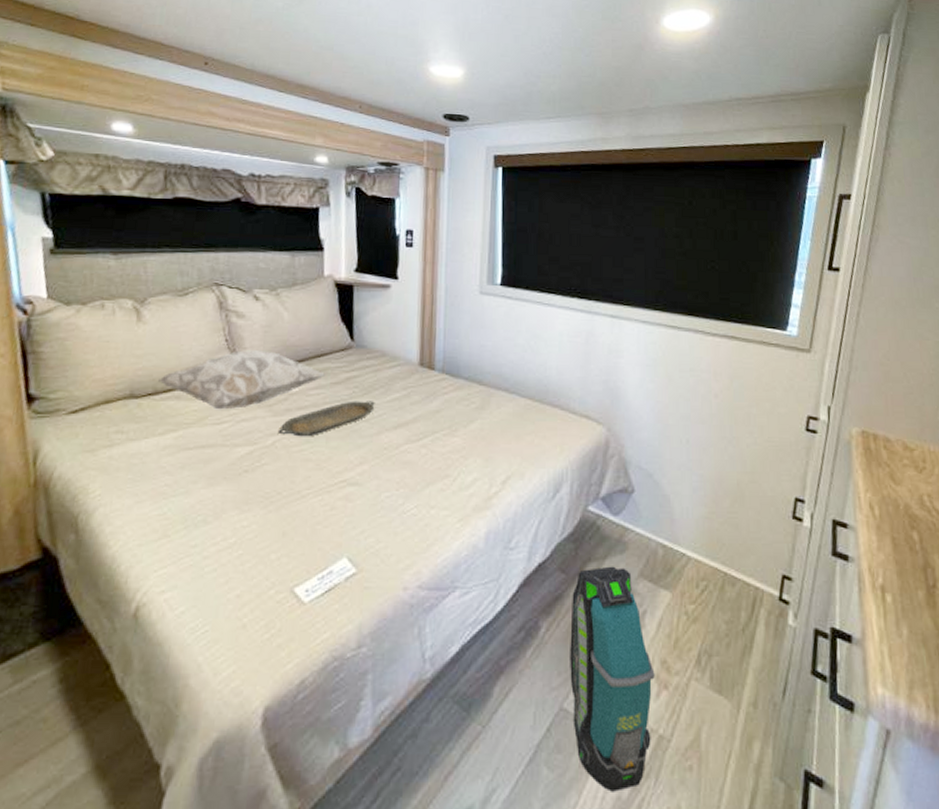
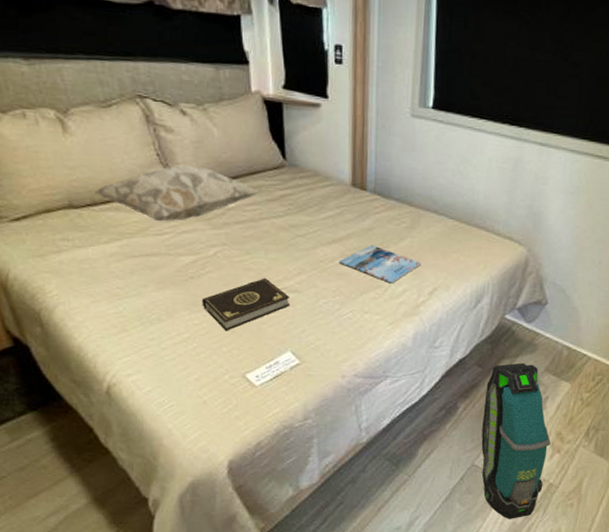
book: none [253,469,350,534] -> present [201,278,291,331]
serving tray: present [277,401,375,437] -> none [218,217,310,249]
magazine: none [404,429,493,472] -> present [339,245,422,284]

